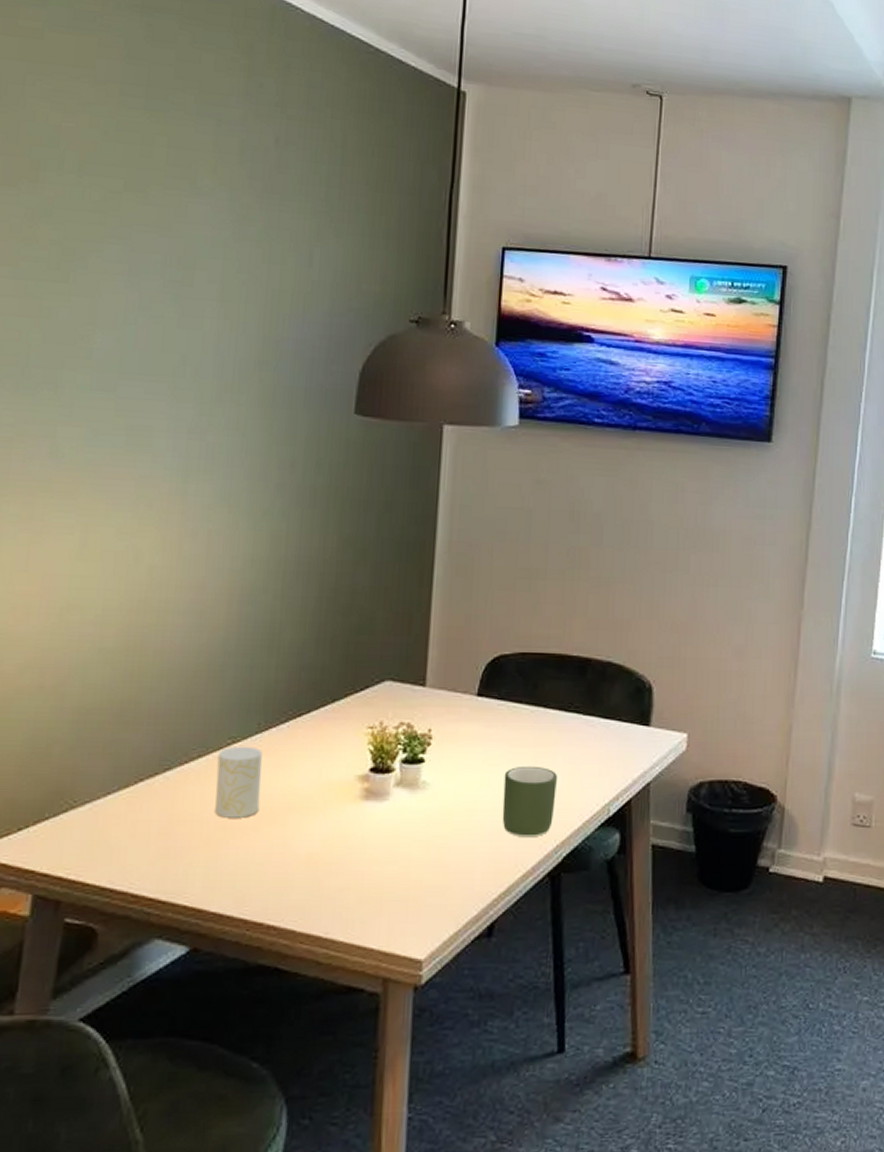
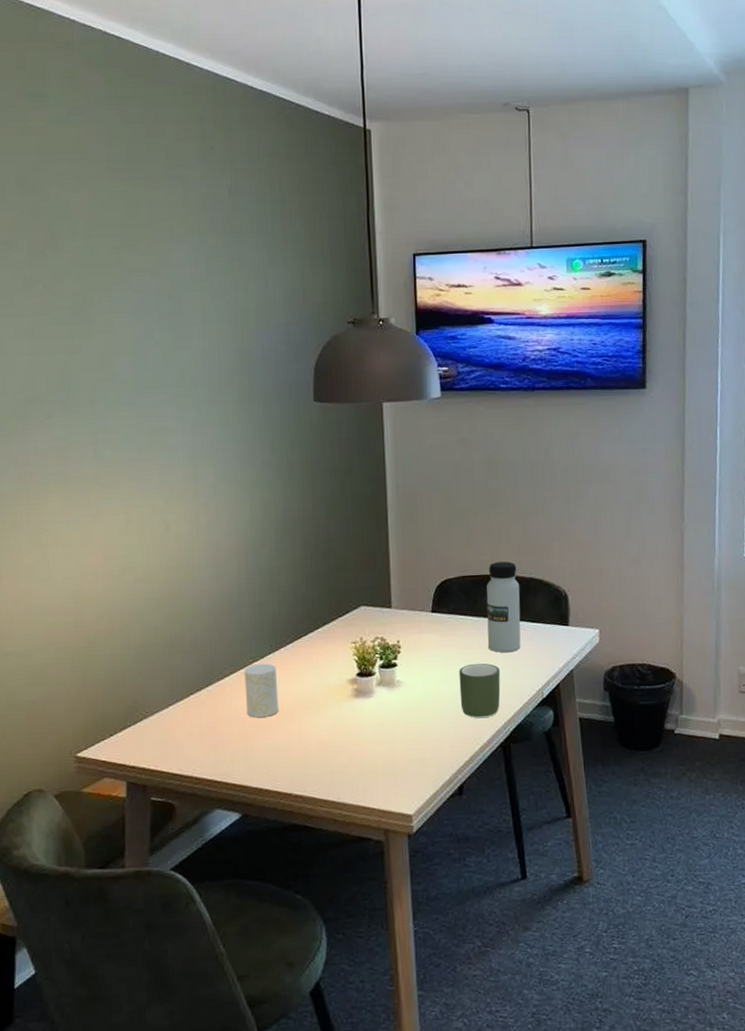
water bottle: none [545,638,594,755] -> present [486,561,521,653]

